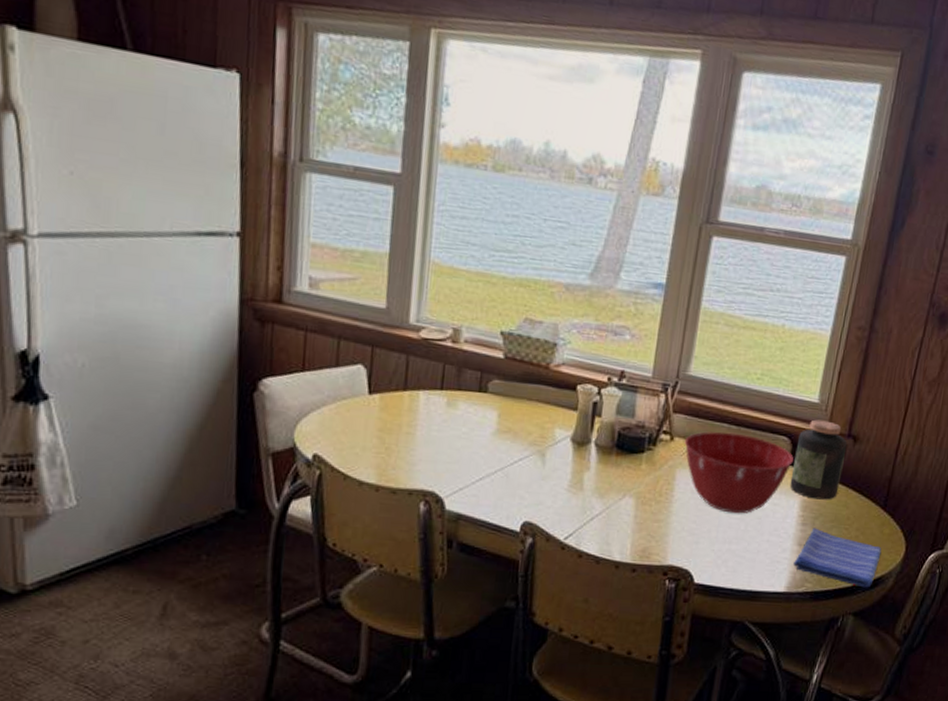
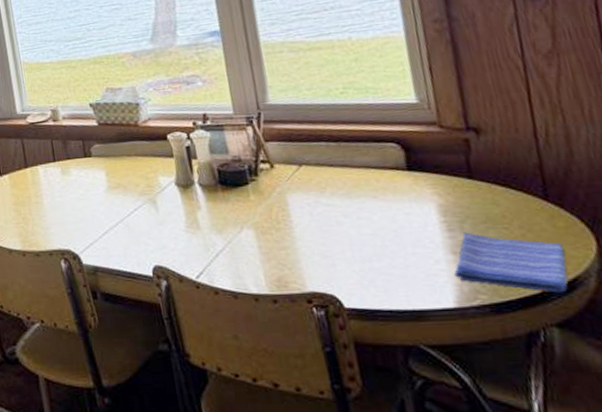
mixing bowl: present [684,431,795,514] -> none [285,149,413,230]
jar: present [790,419,848,500] -> none [408,118,480,202]

